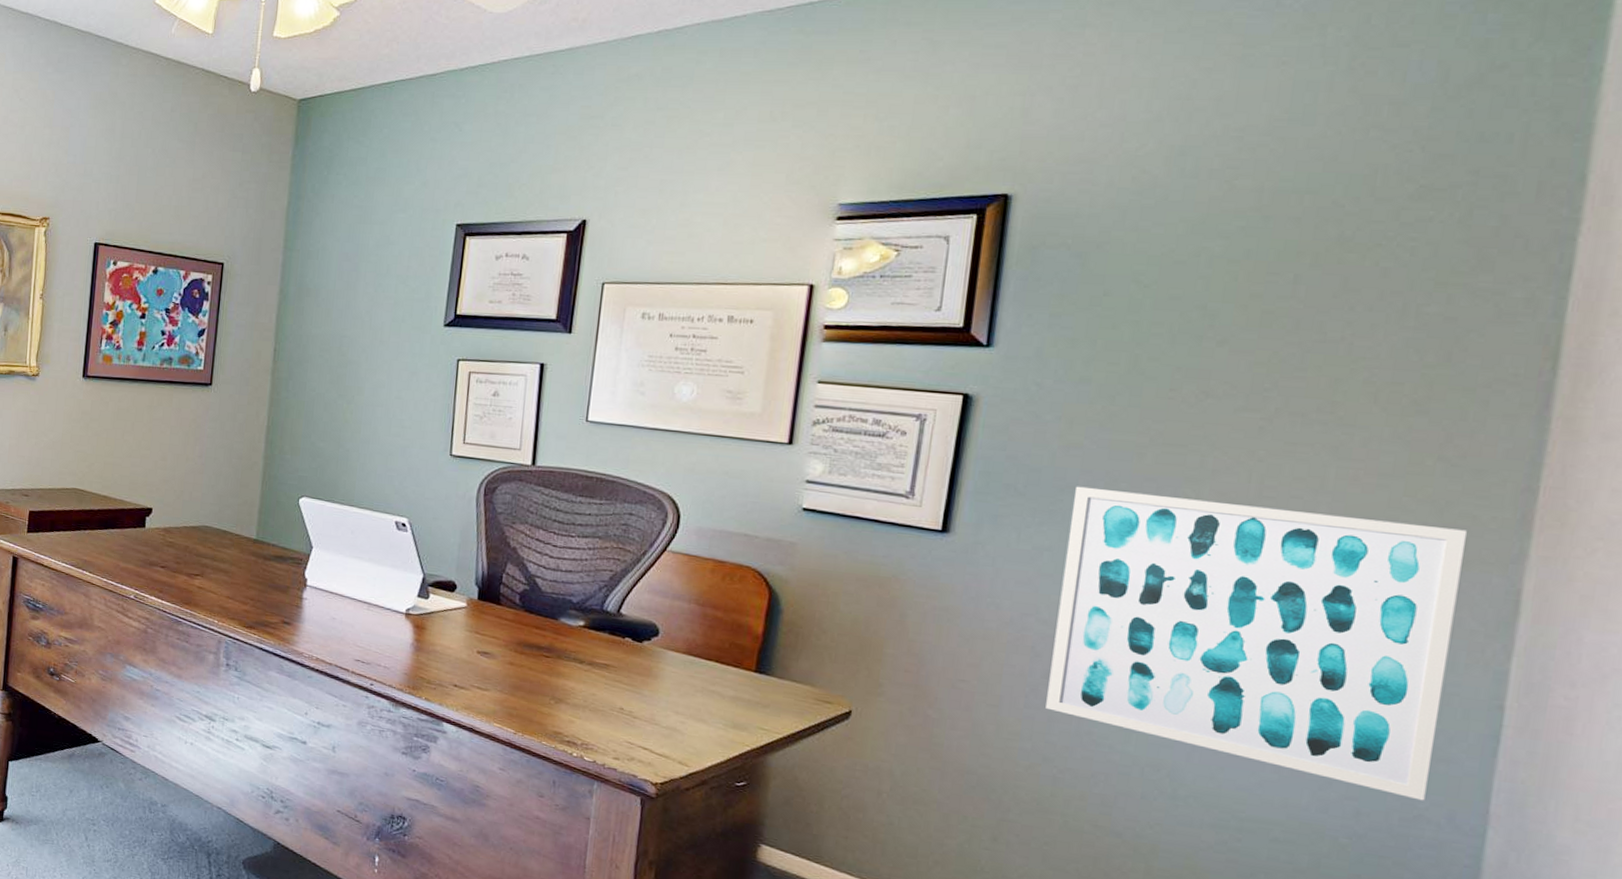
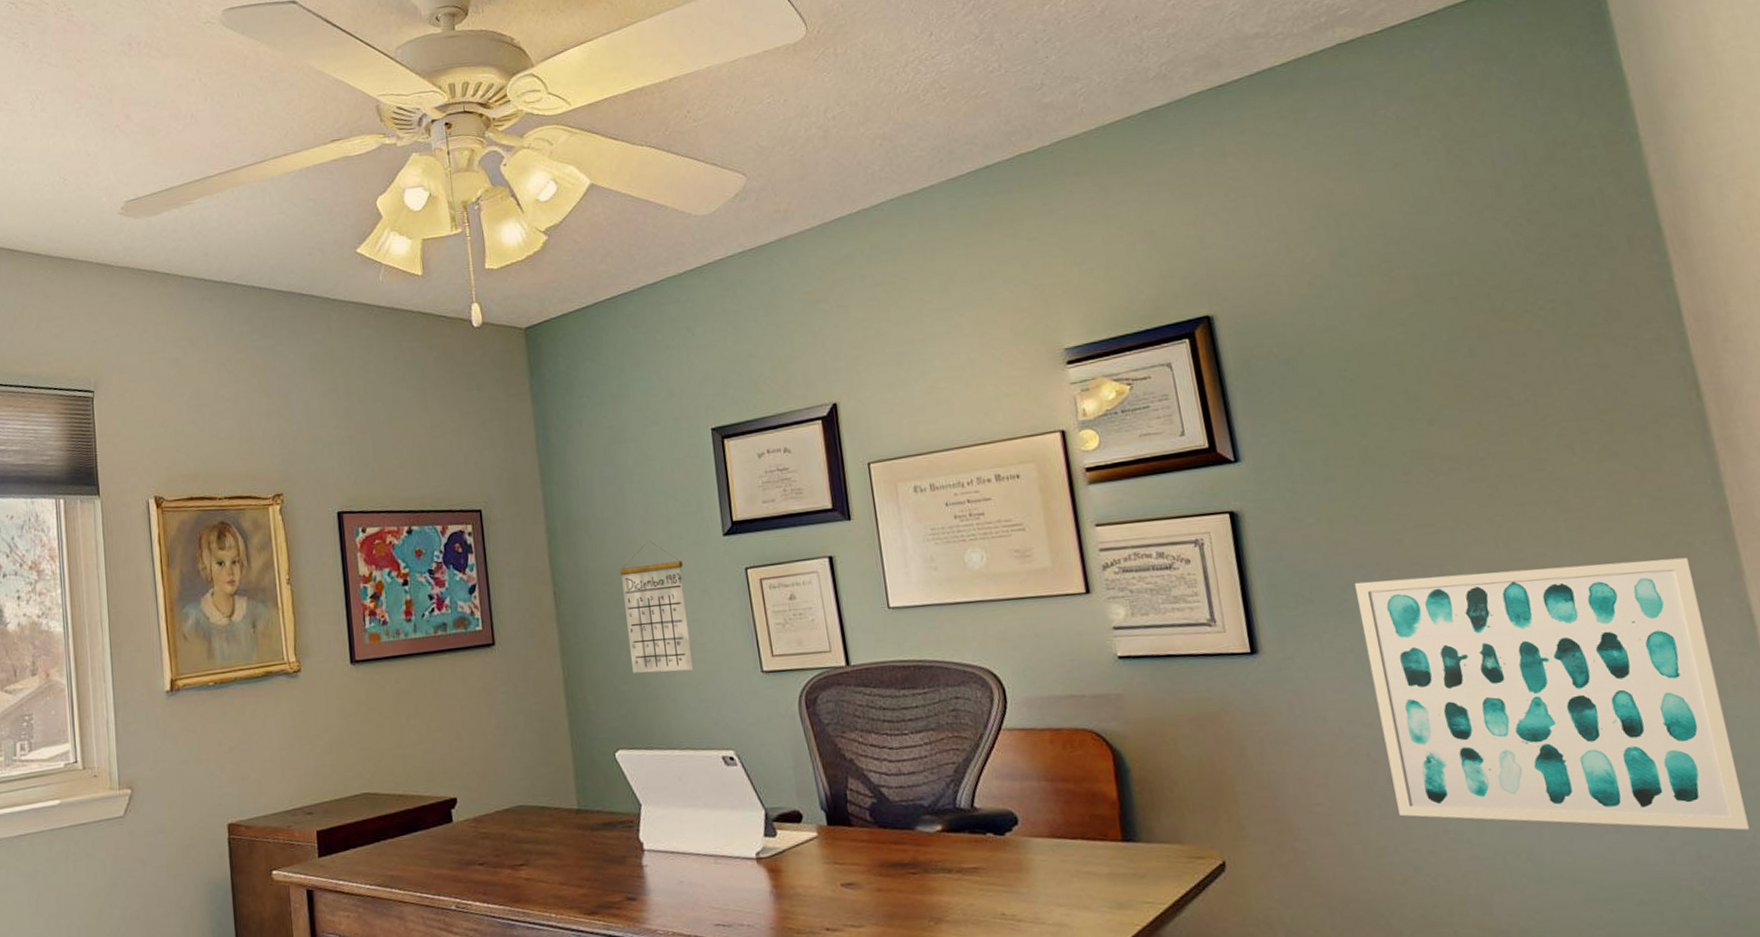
calendar: none [330,318,400,441] -> present [618,541,694,673]

